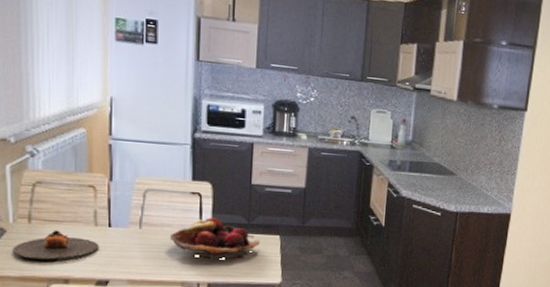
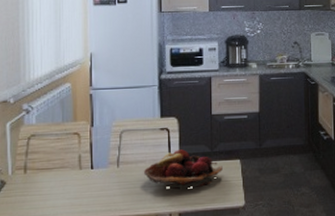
plate: present [13,230,99,260] -> none [11,177,83,207]

